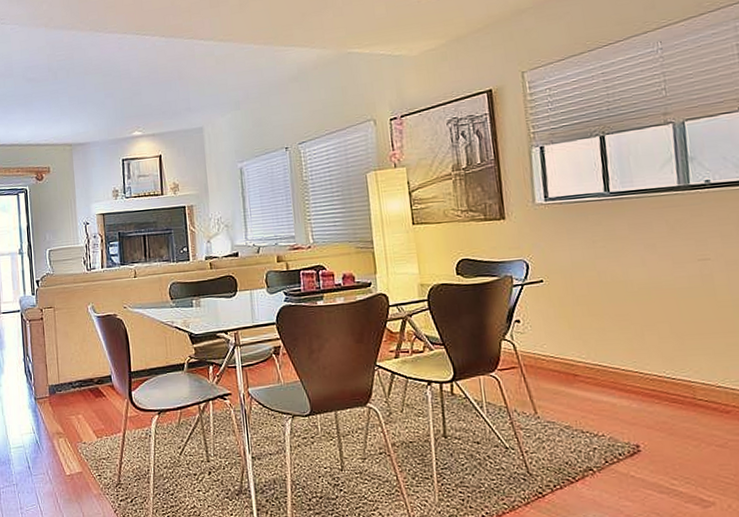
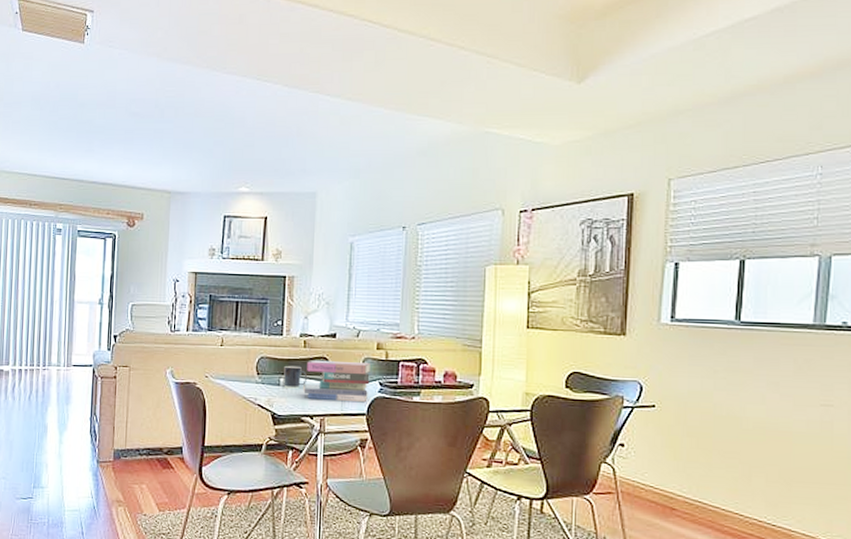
mug: none [195,286,217,309] -> present [283,365,307,389]
books: none [213,276,276,316] -> present [302,359,370,402]

